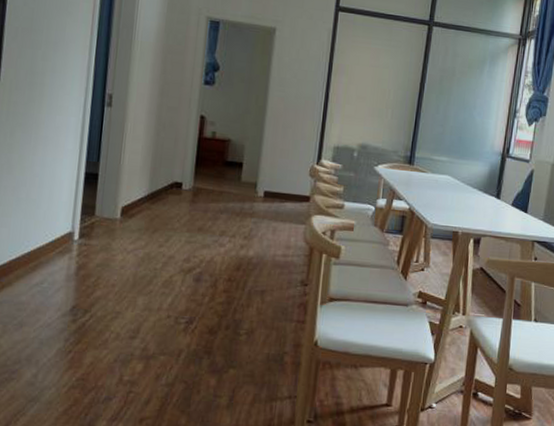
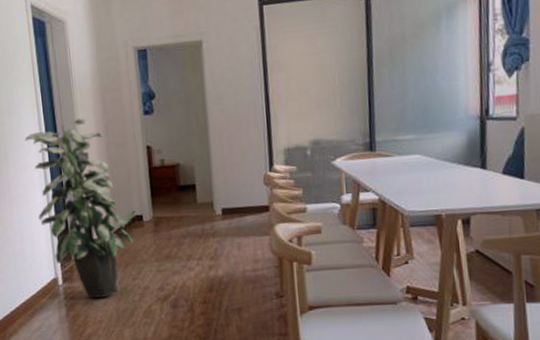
indoor plant: none [65,72,176,261] -> present [24,118,136,299]

